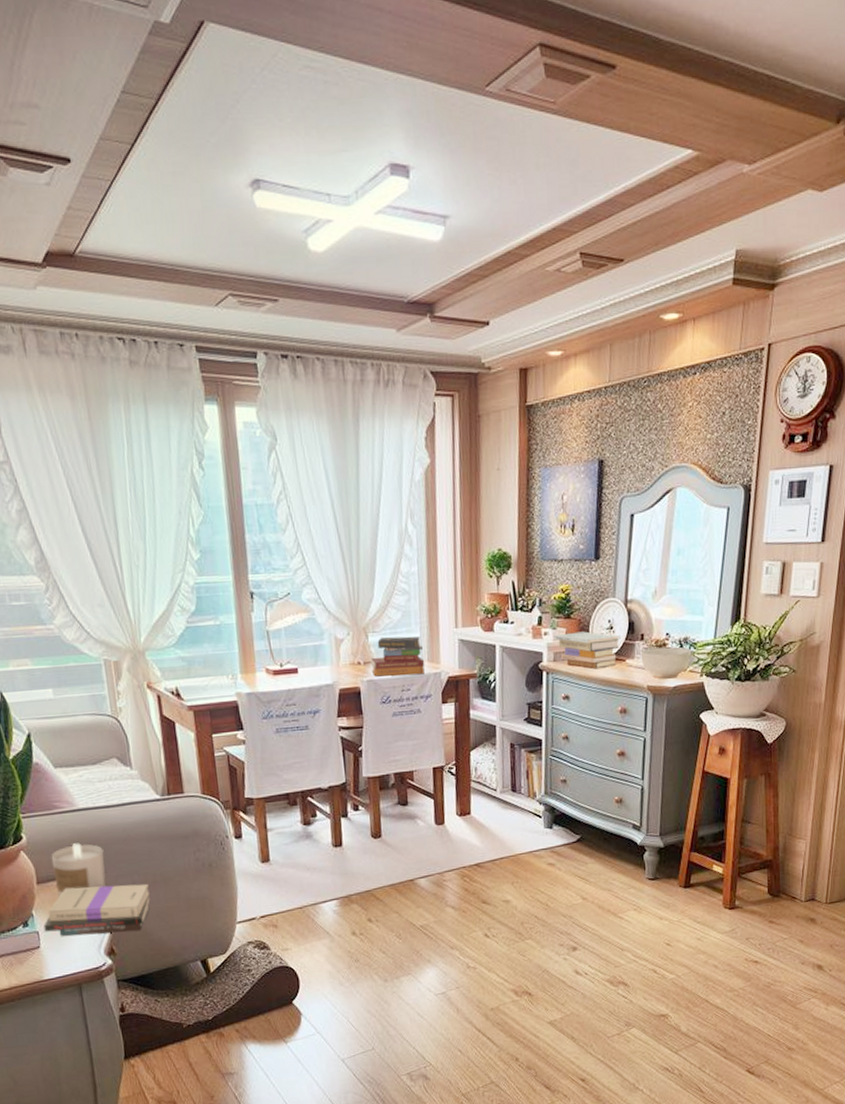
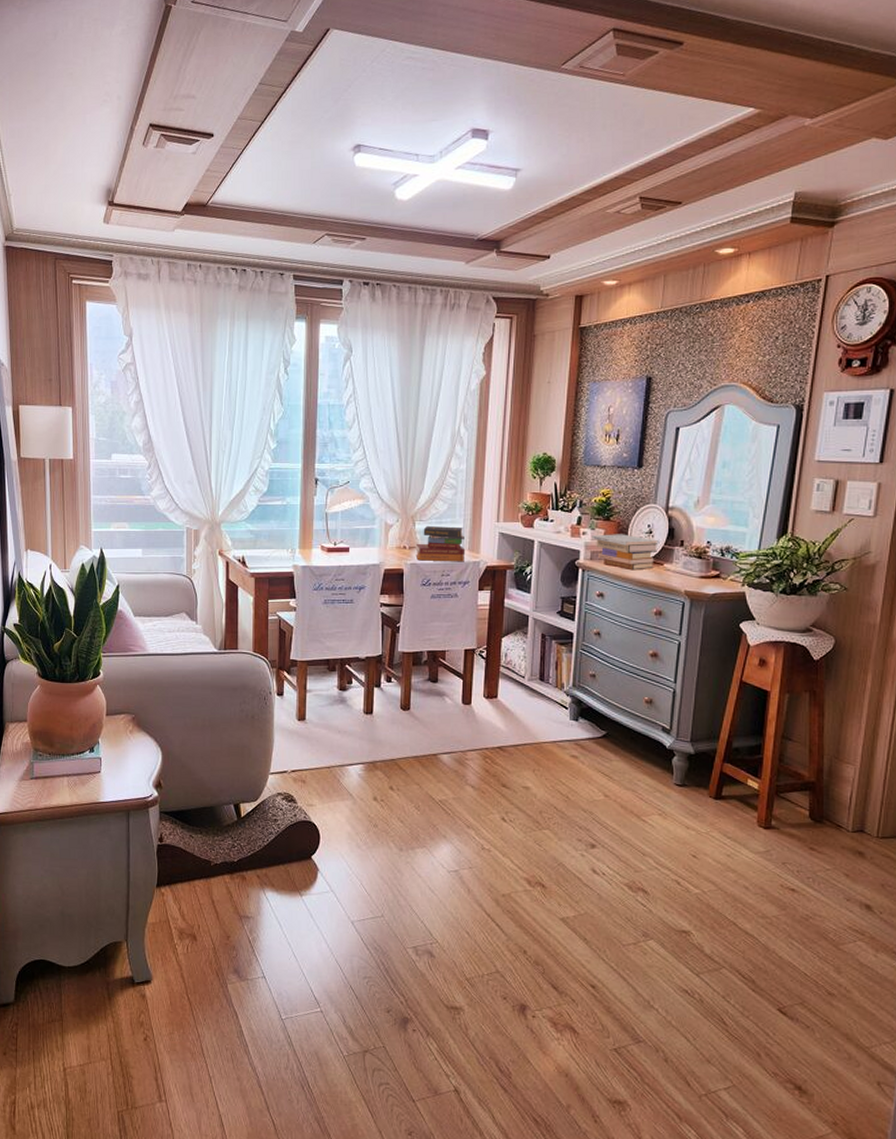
books: present [43,883,150,936] -> none [106,722,199,769]
candle: present [51,843,107,897] -> none [120,683,164,729]
bowl: present [640,647,692,679] -> none [679,555,734,586]

